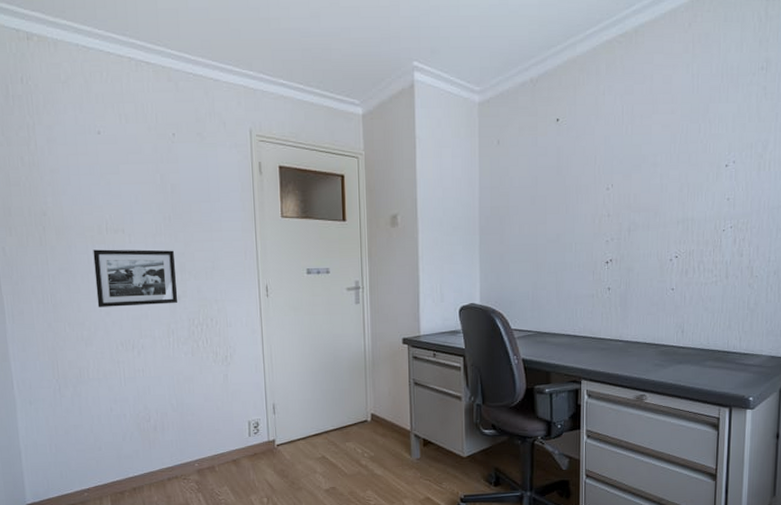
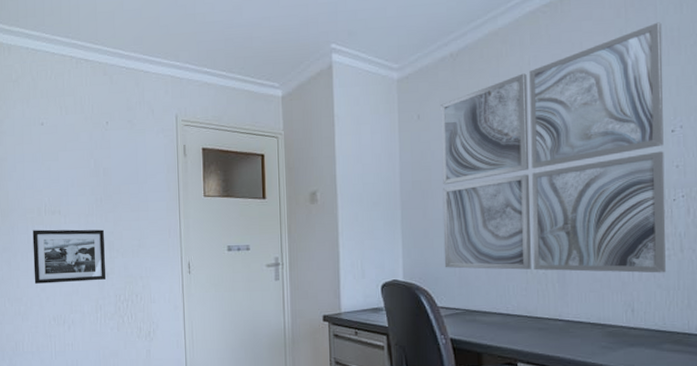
wall art: none [519,59,724,298] -> present [441,22,666,273]

